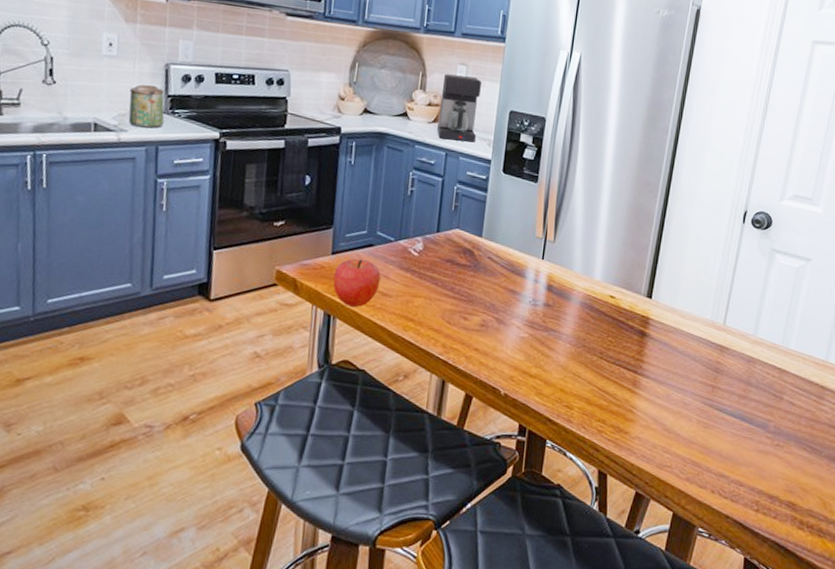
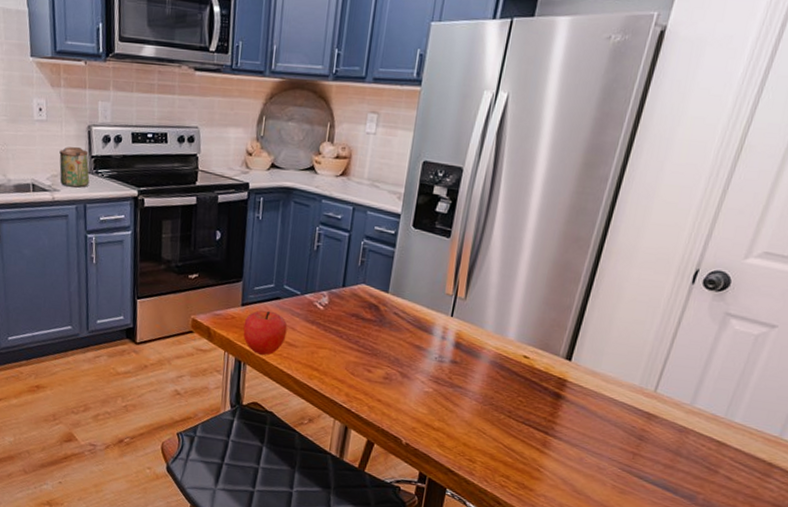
coffee maker: present [436,74,483,143] -> none [344,124,394,196]

